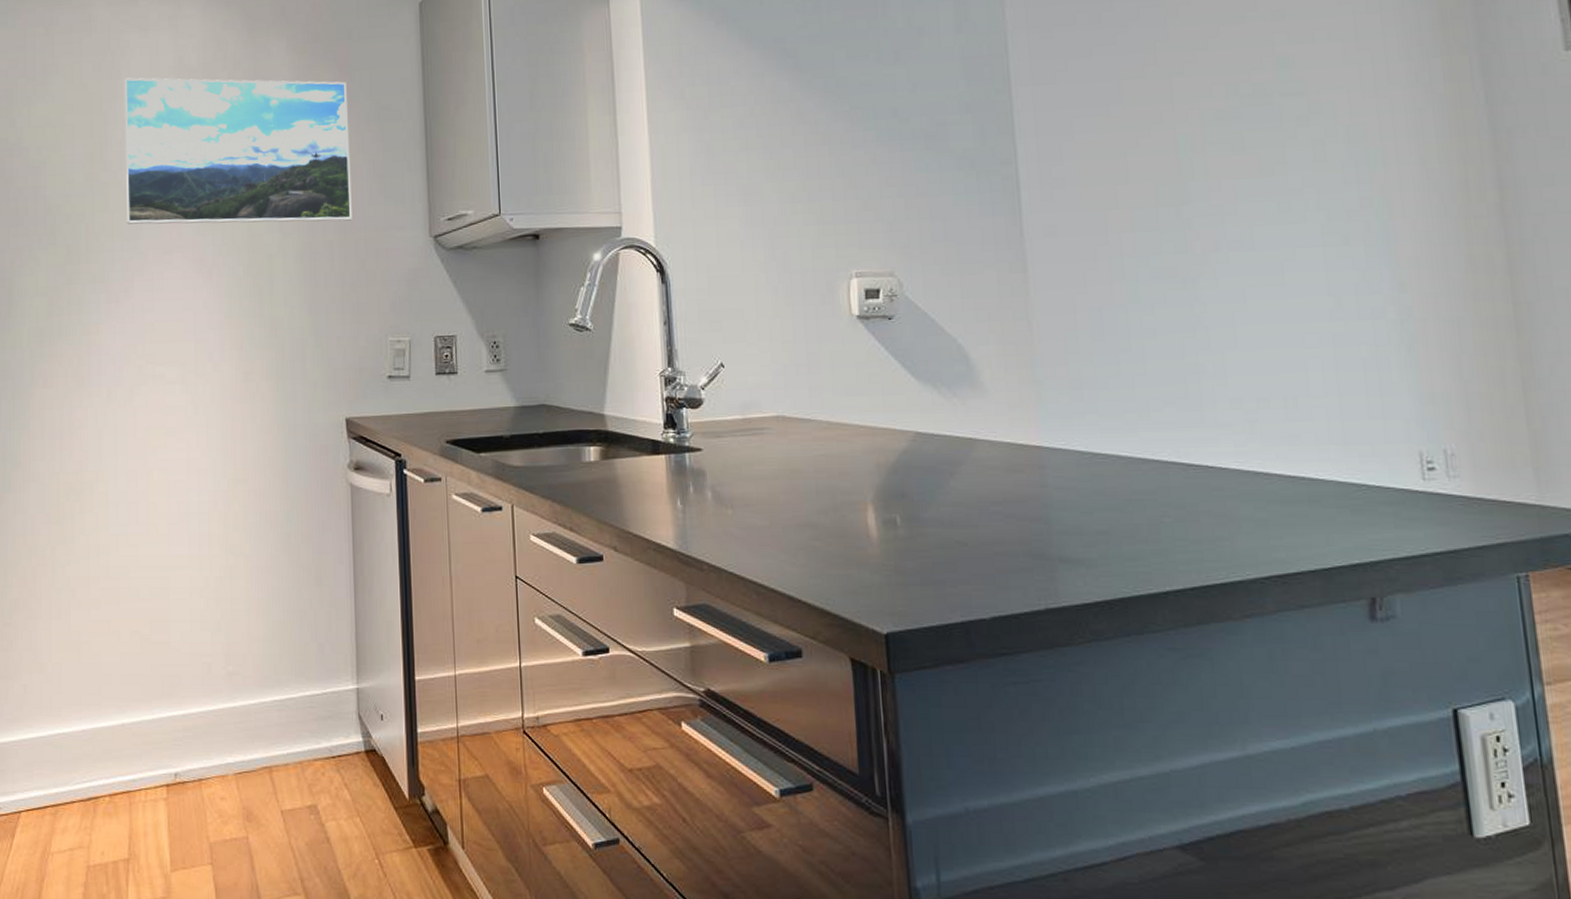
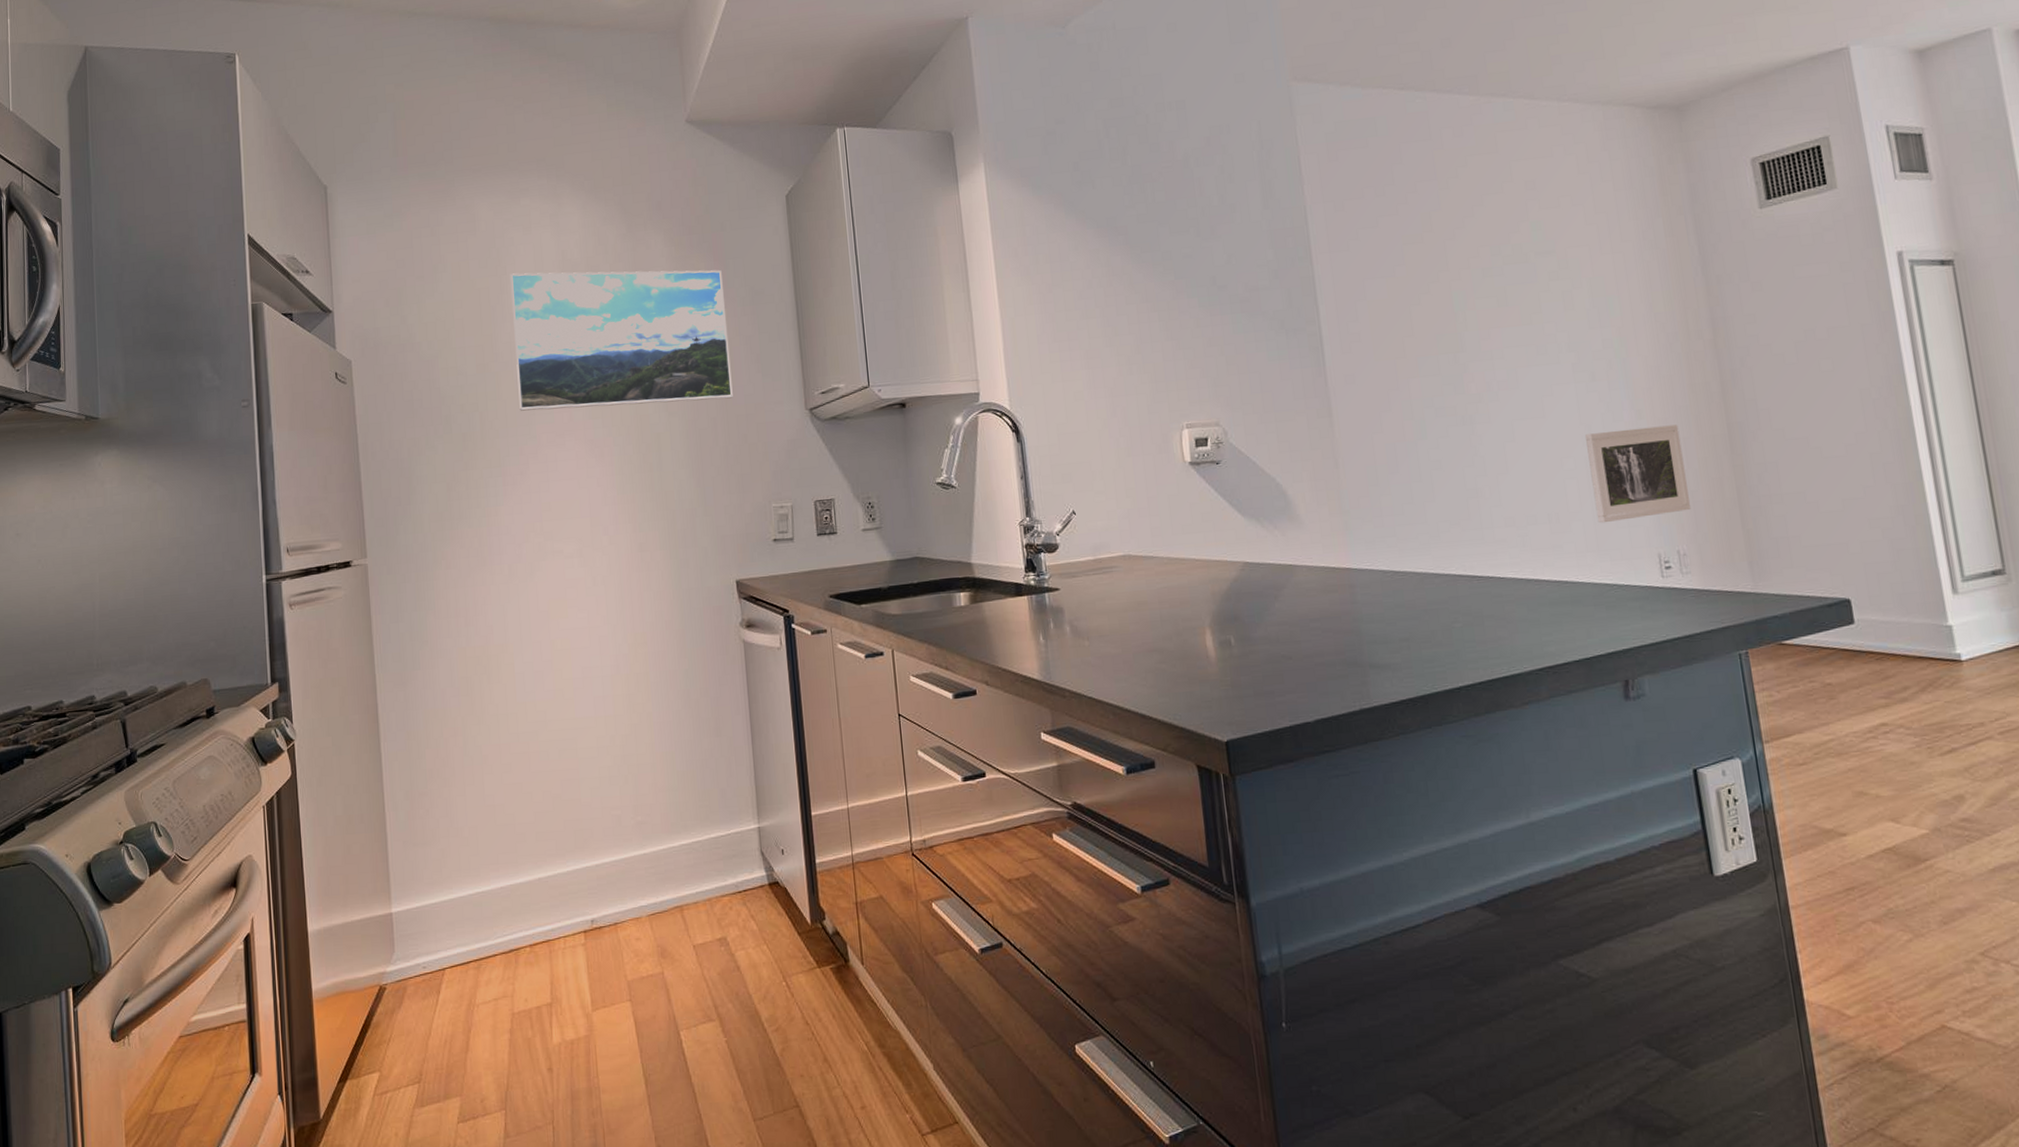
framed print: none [1334,301,1464,412] -> present [1585,424,1692,524]

